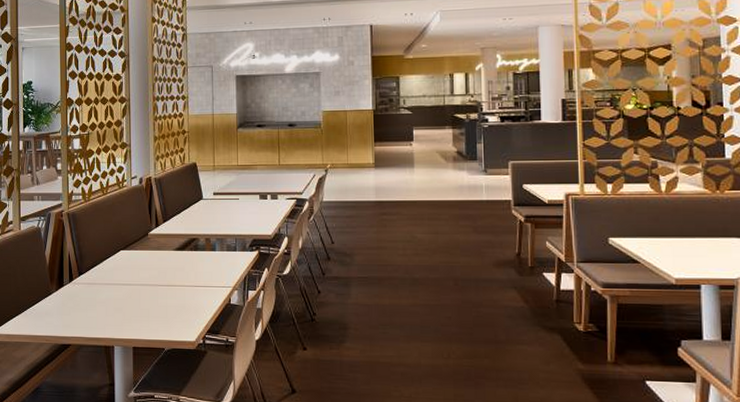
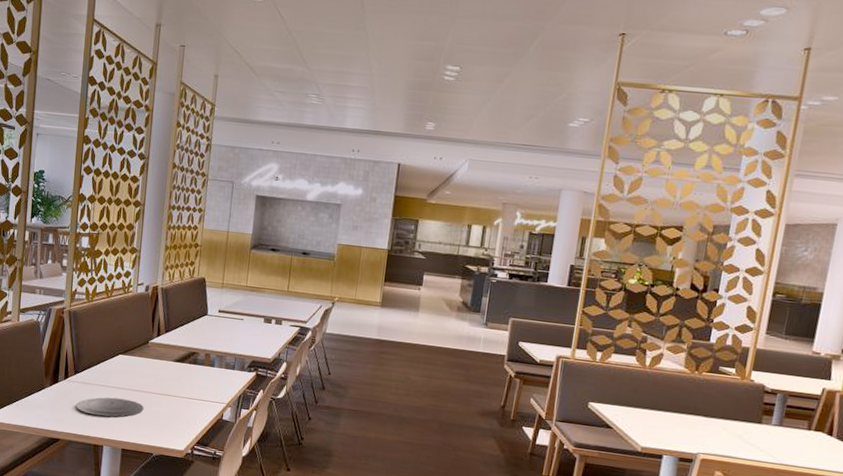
plate: none [83,295,151,316] -> present [76,397,144,417]

